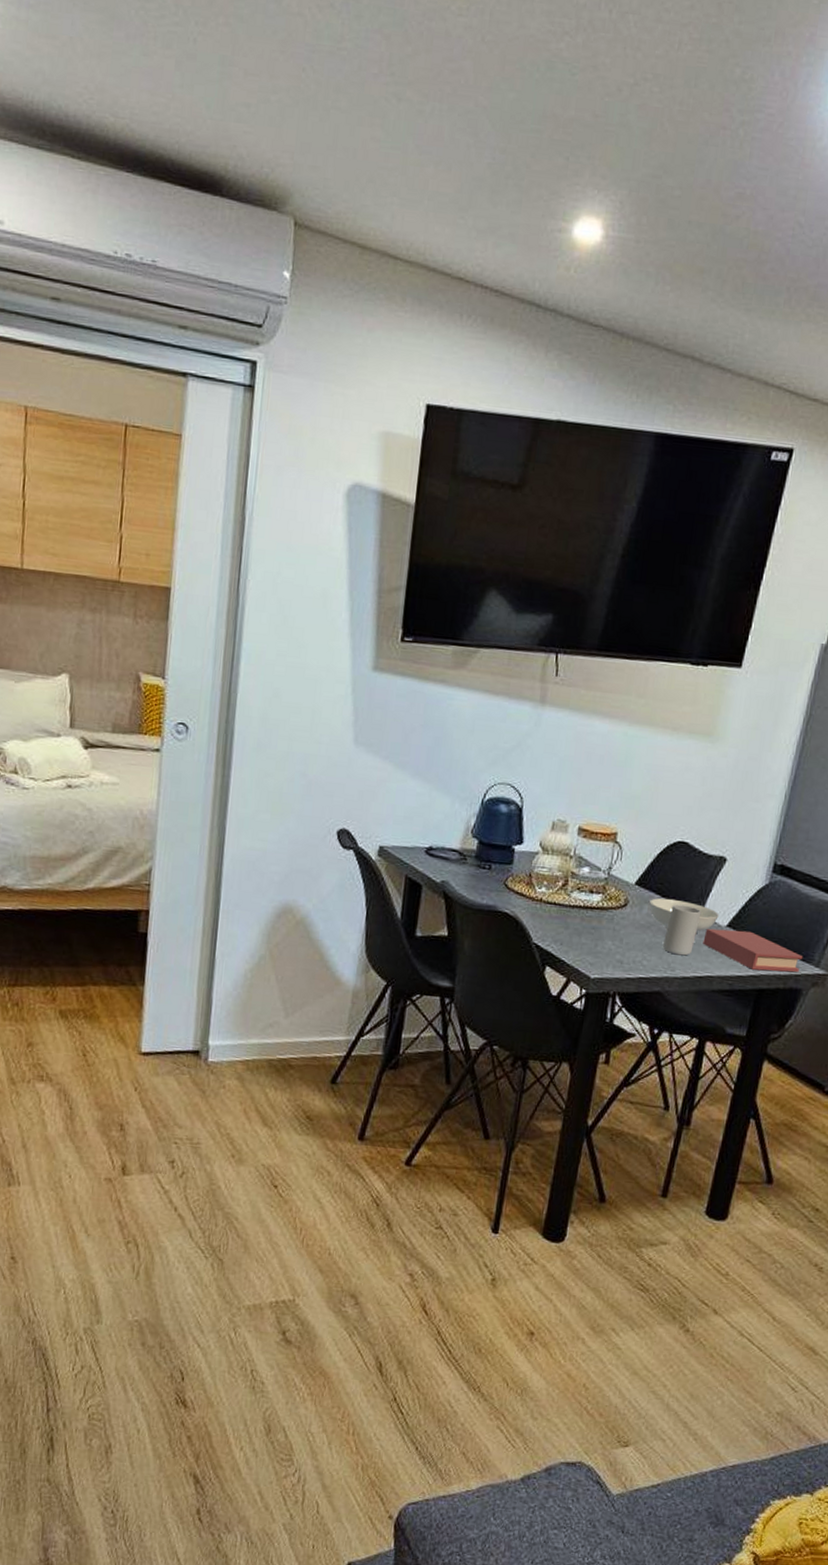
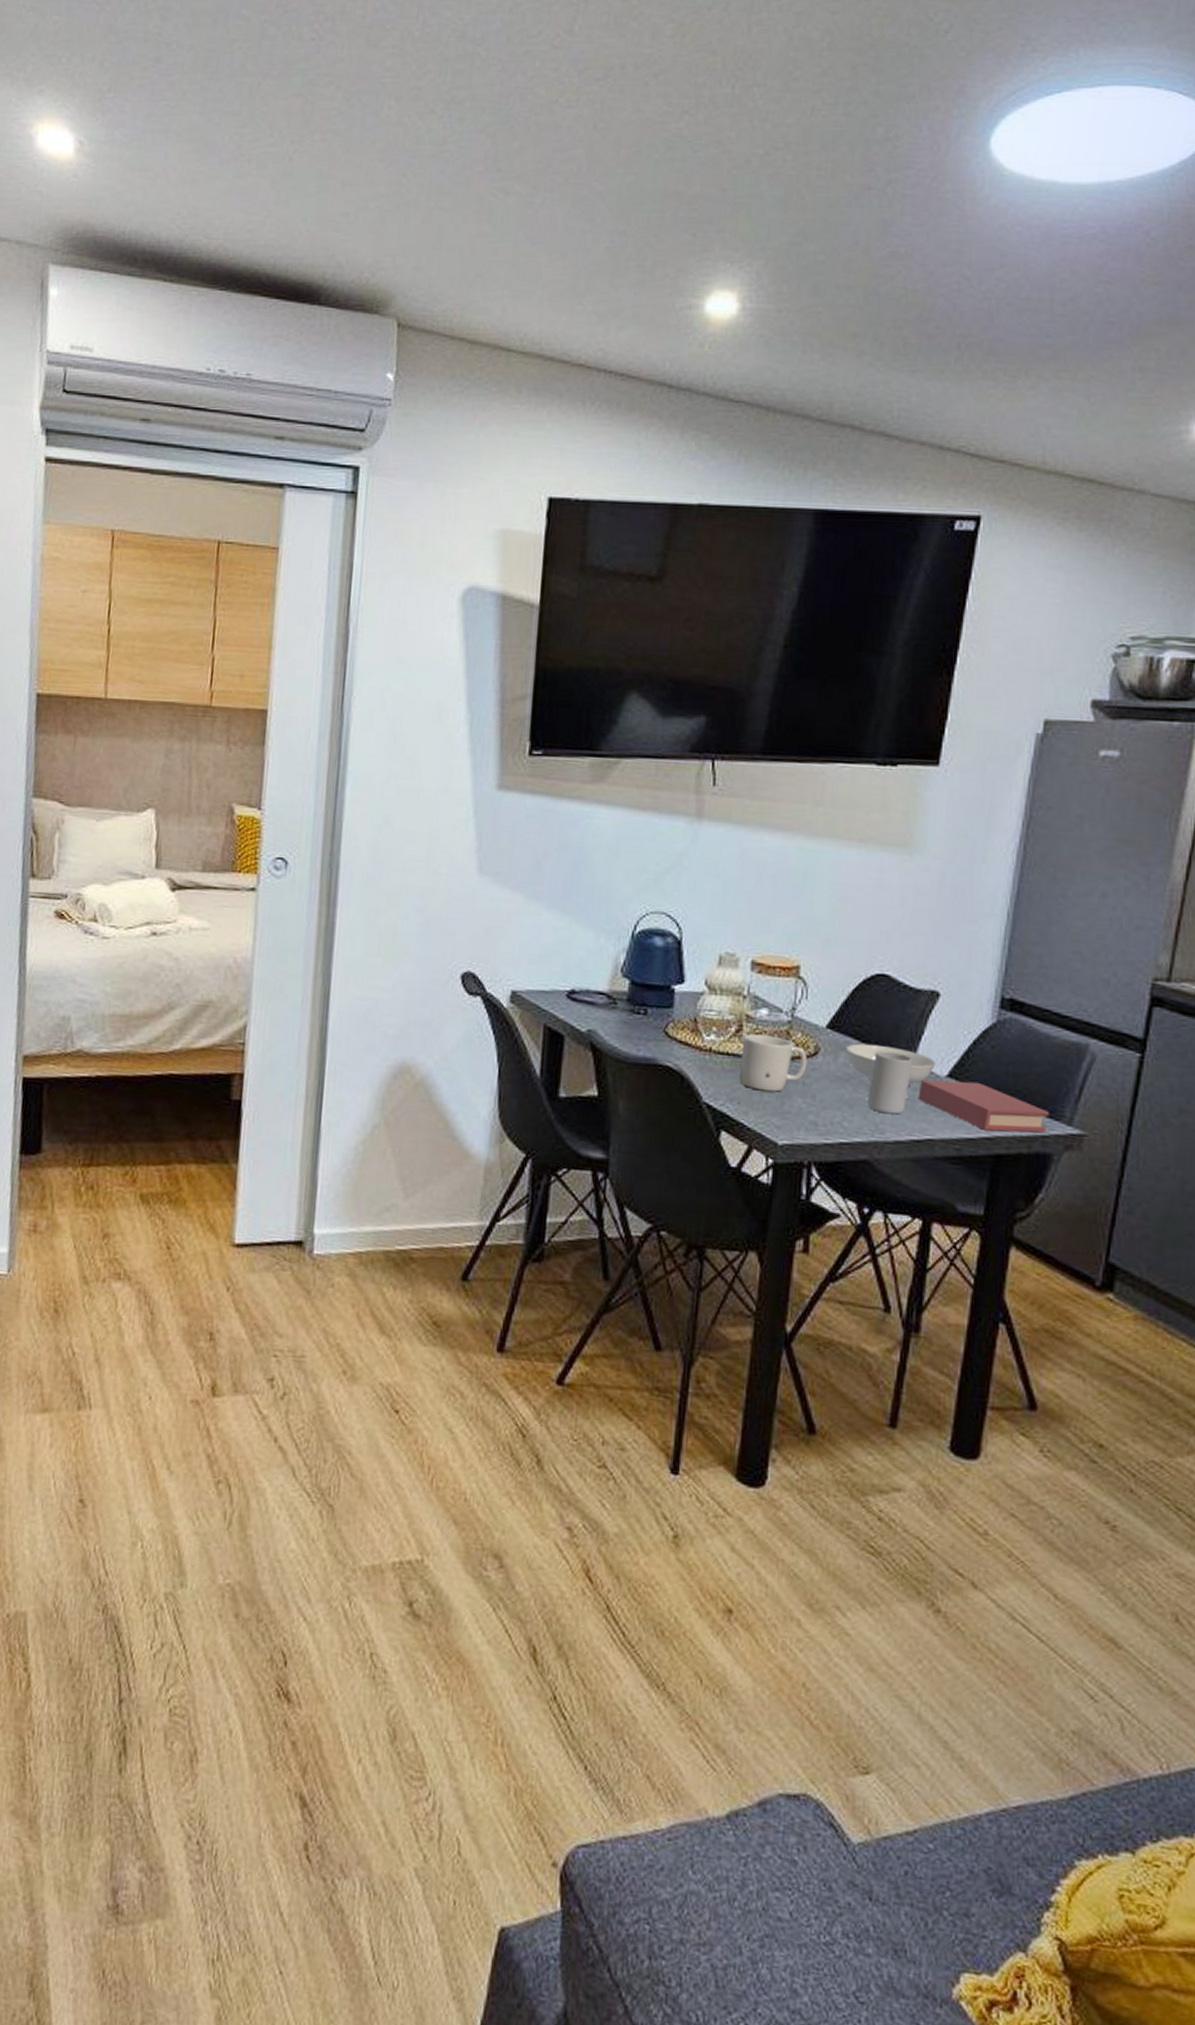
mug: none [563,888,619,936] -> present [739,1034,808,1092]

